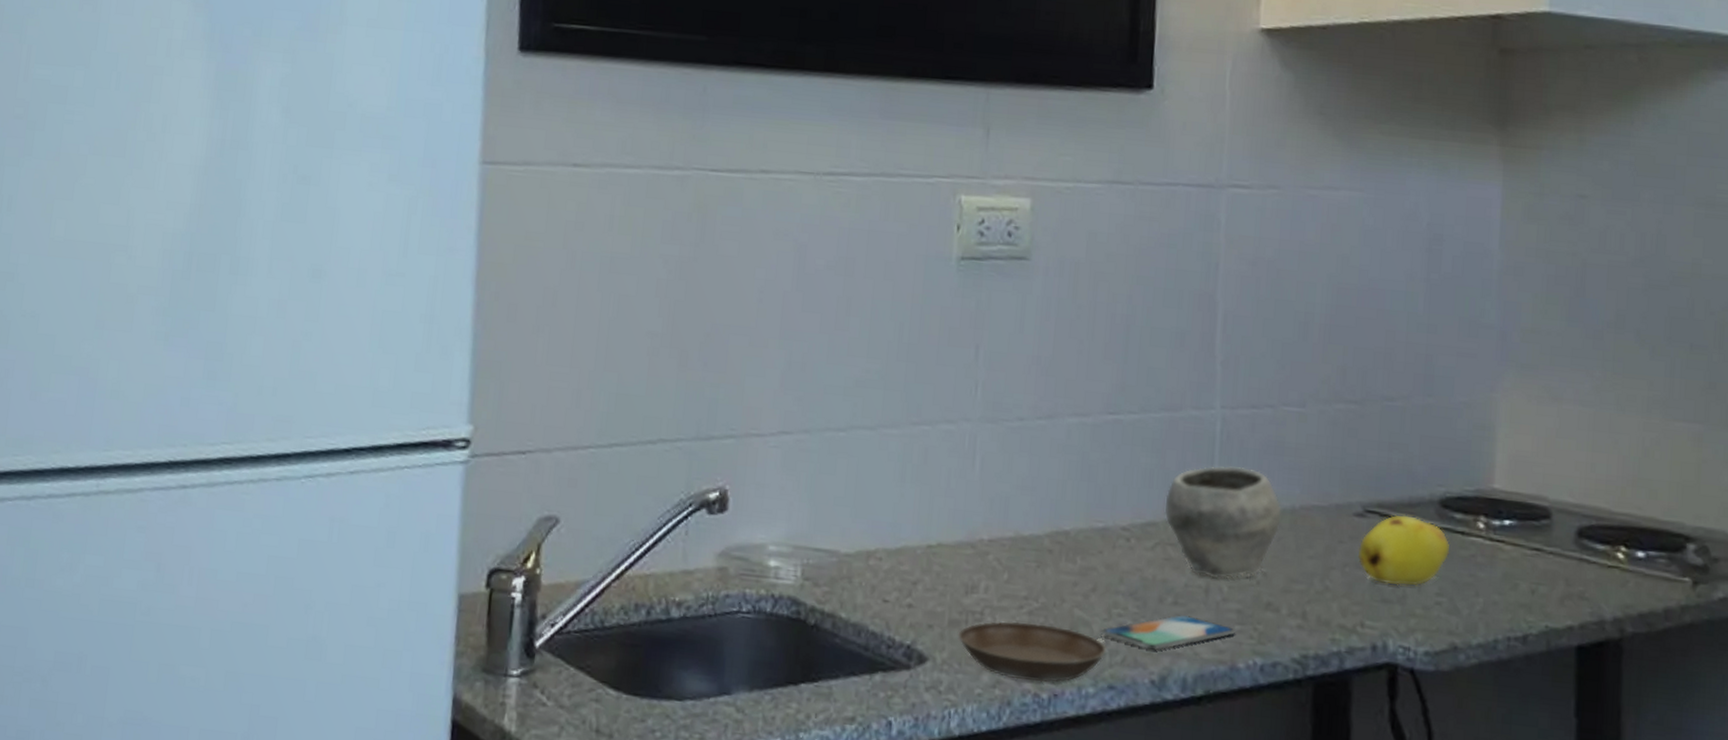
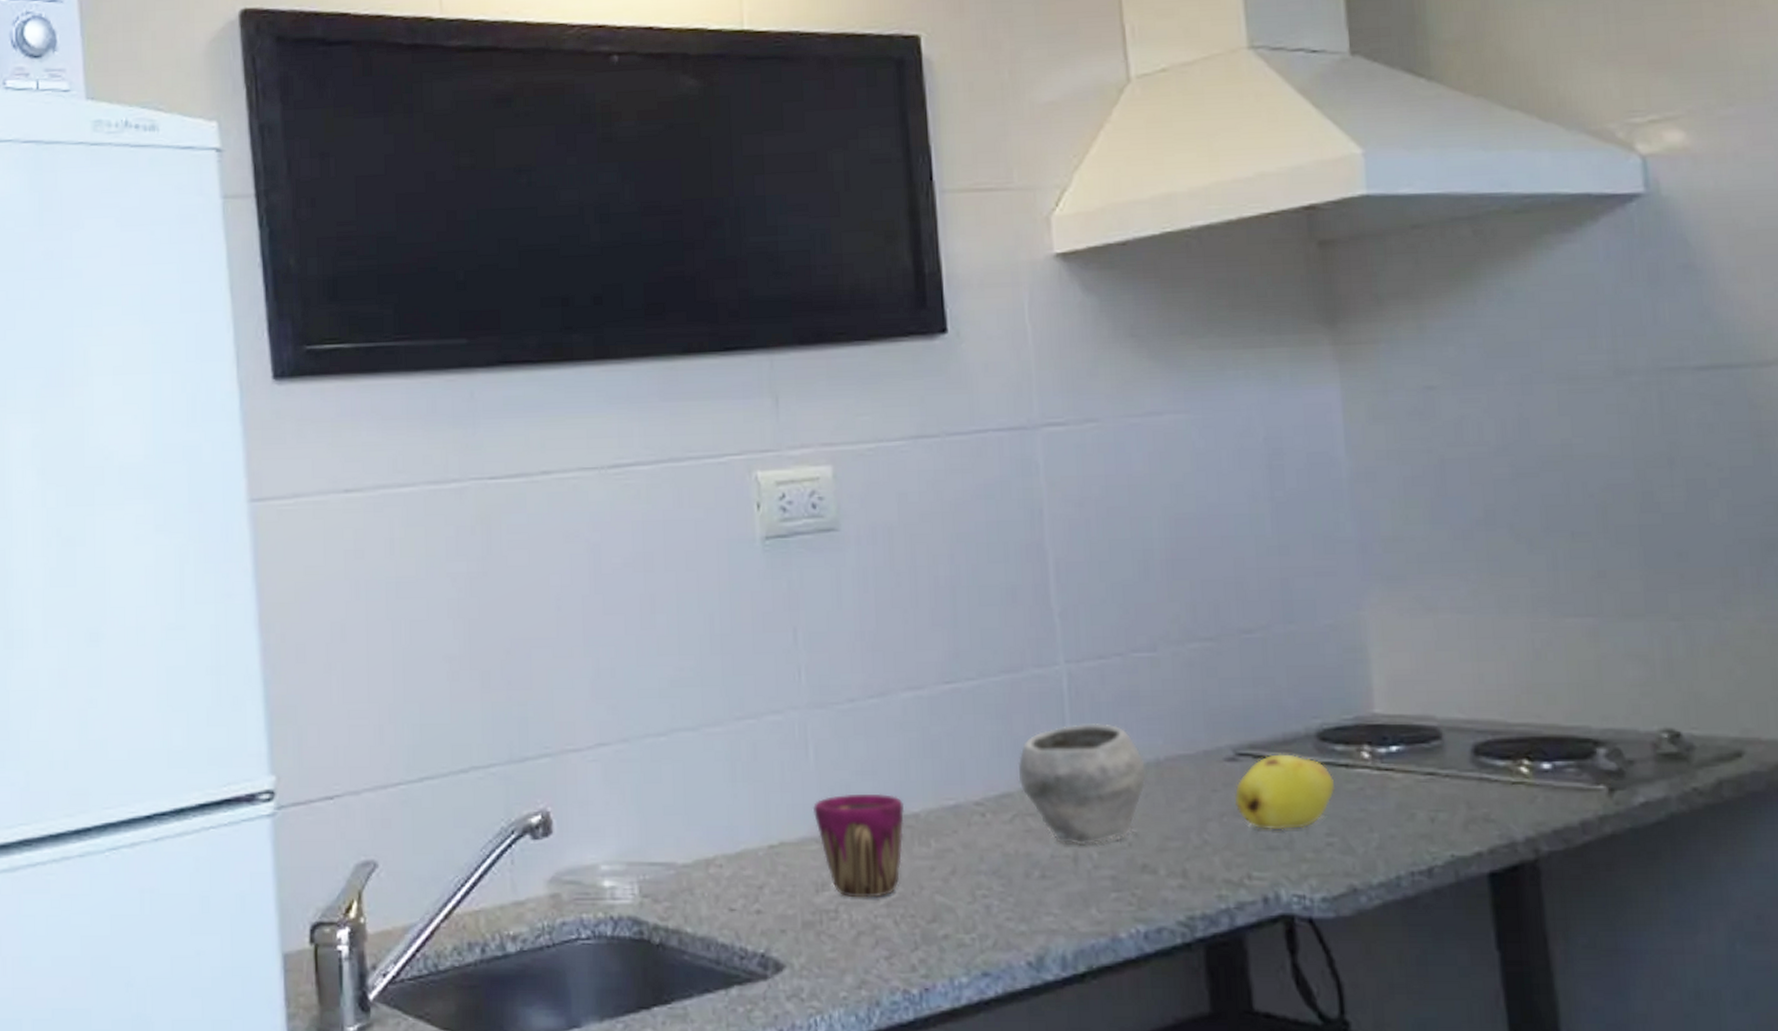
saucer: present [958,622,1106,682] -> none [814,915,975,977]
cup: none [971,506,1056,605] -> present [812,793,904,898]
smartphone: present [1100,615,1236,650] -> none [965,889,1113,929]

